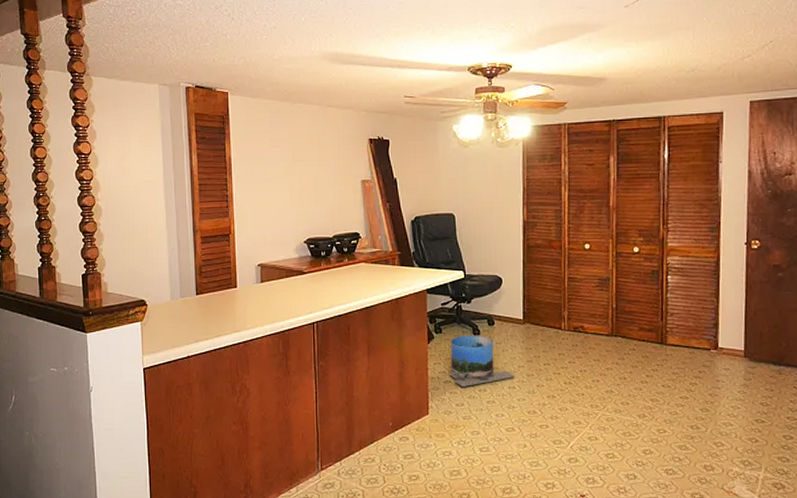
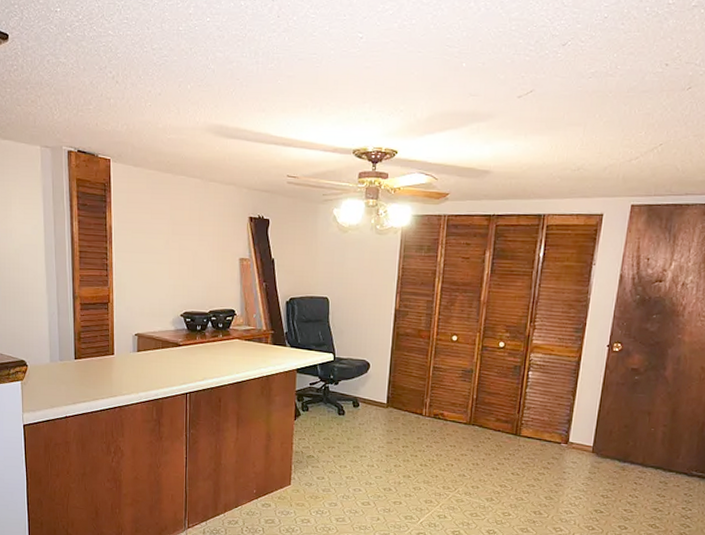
trash can: present [449,335,515,387] -> none [312,414,374,462]

